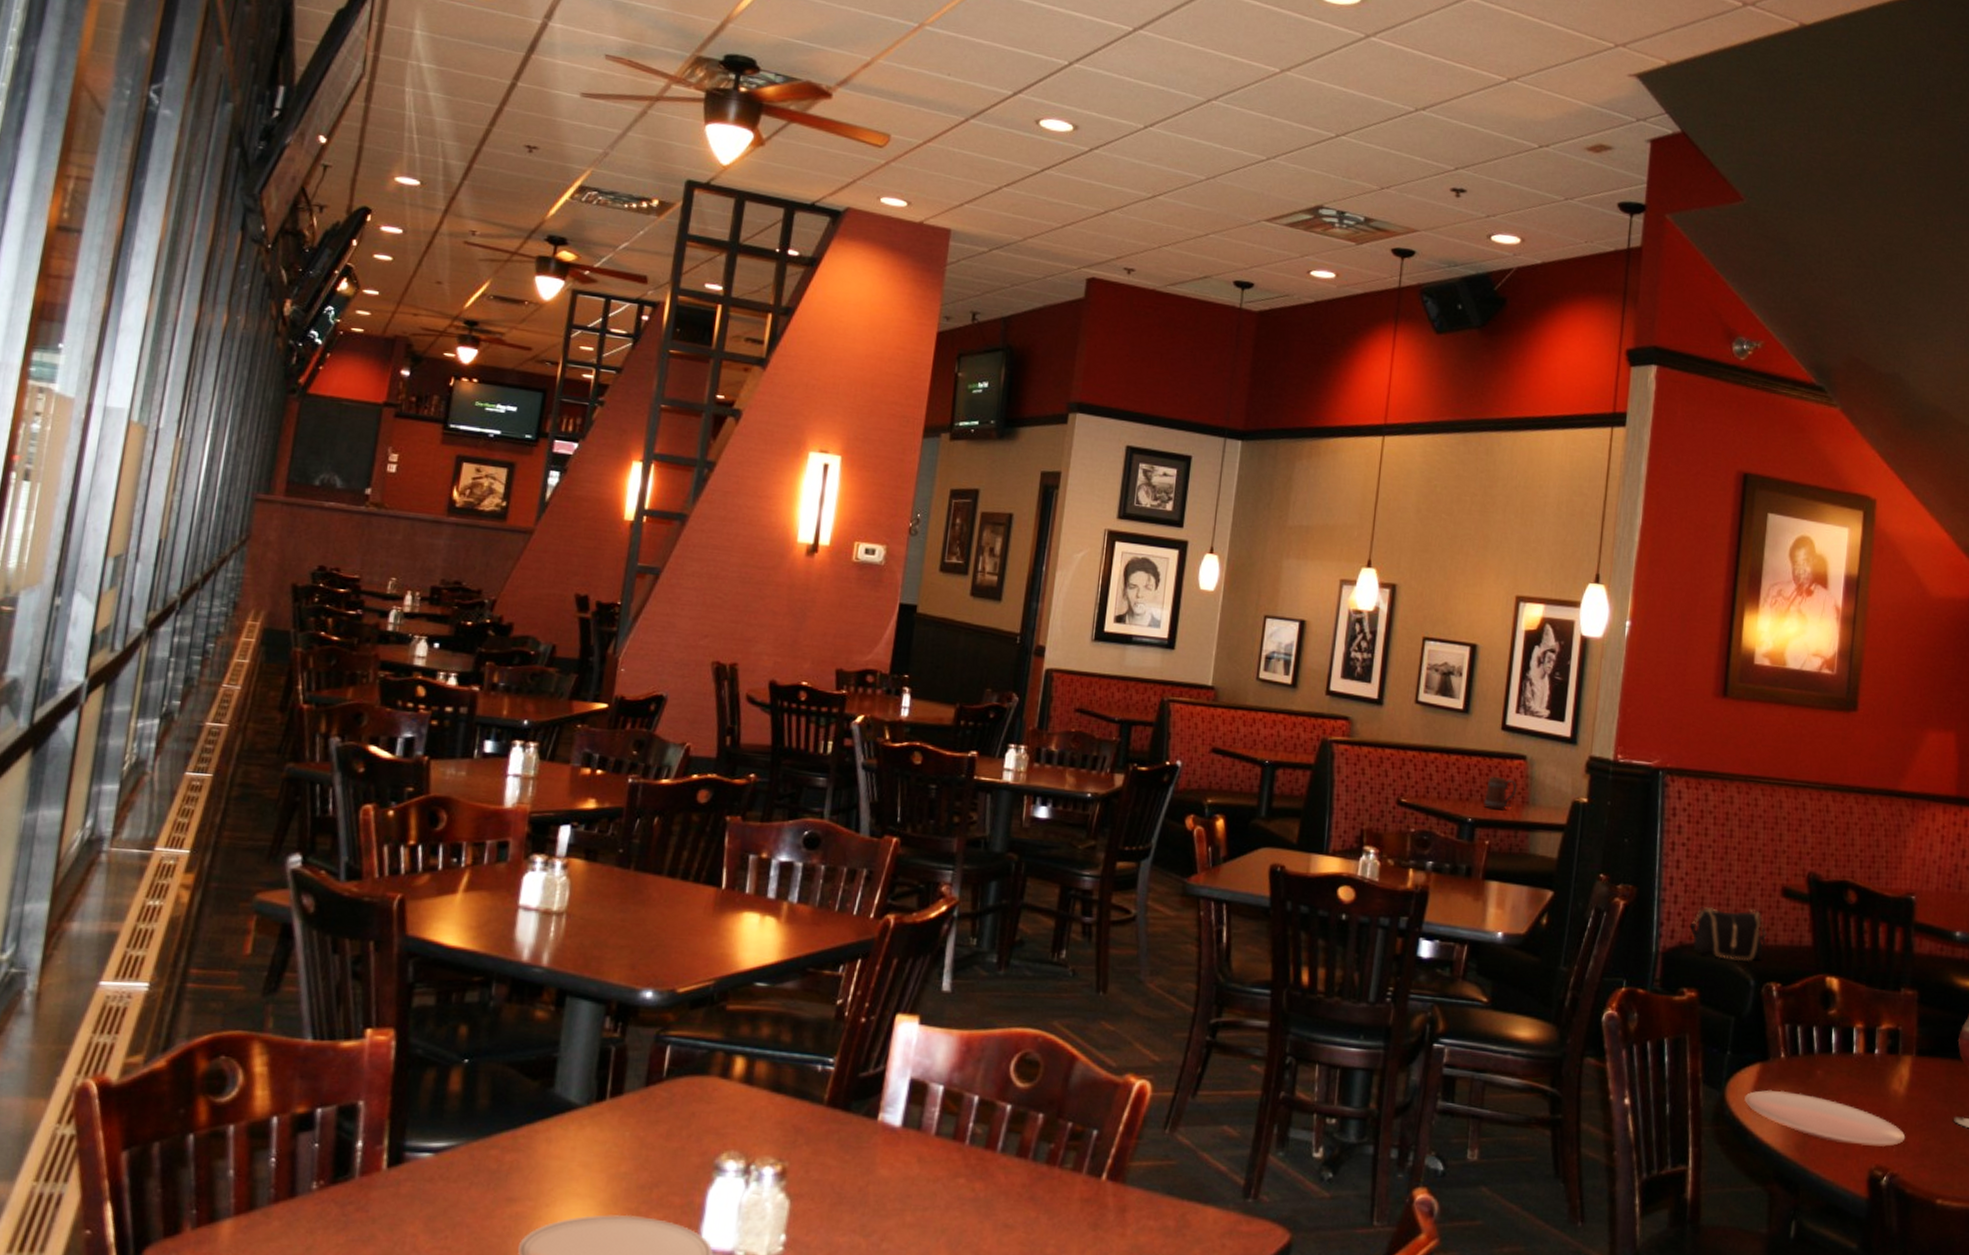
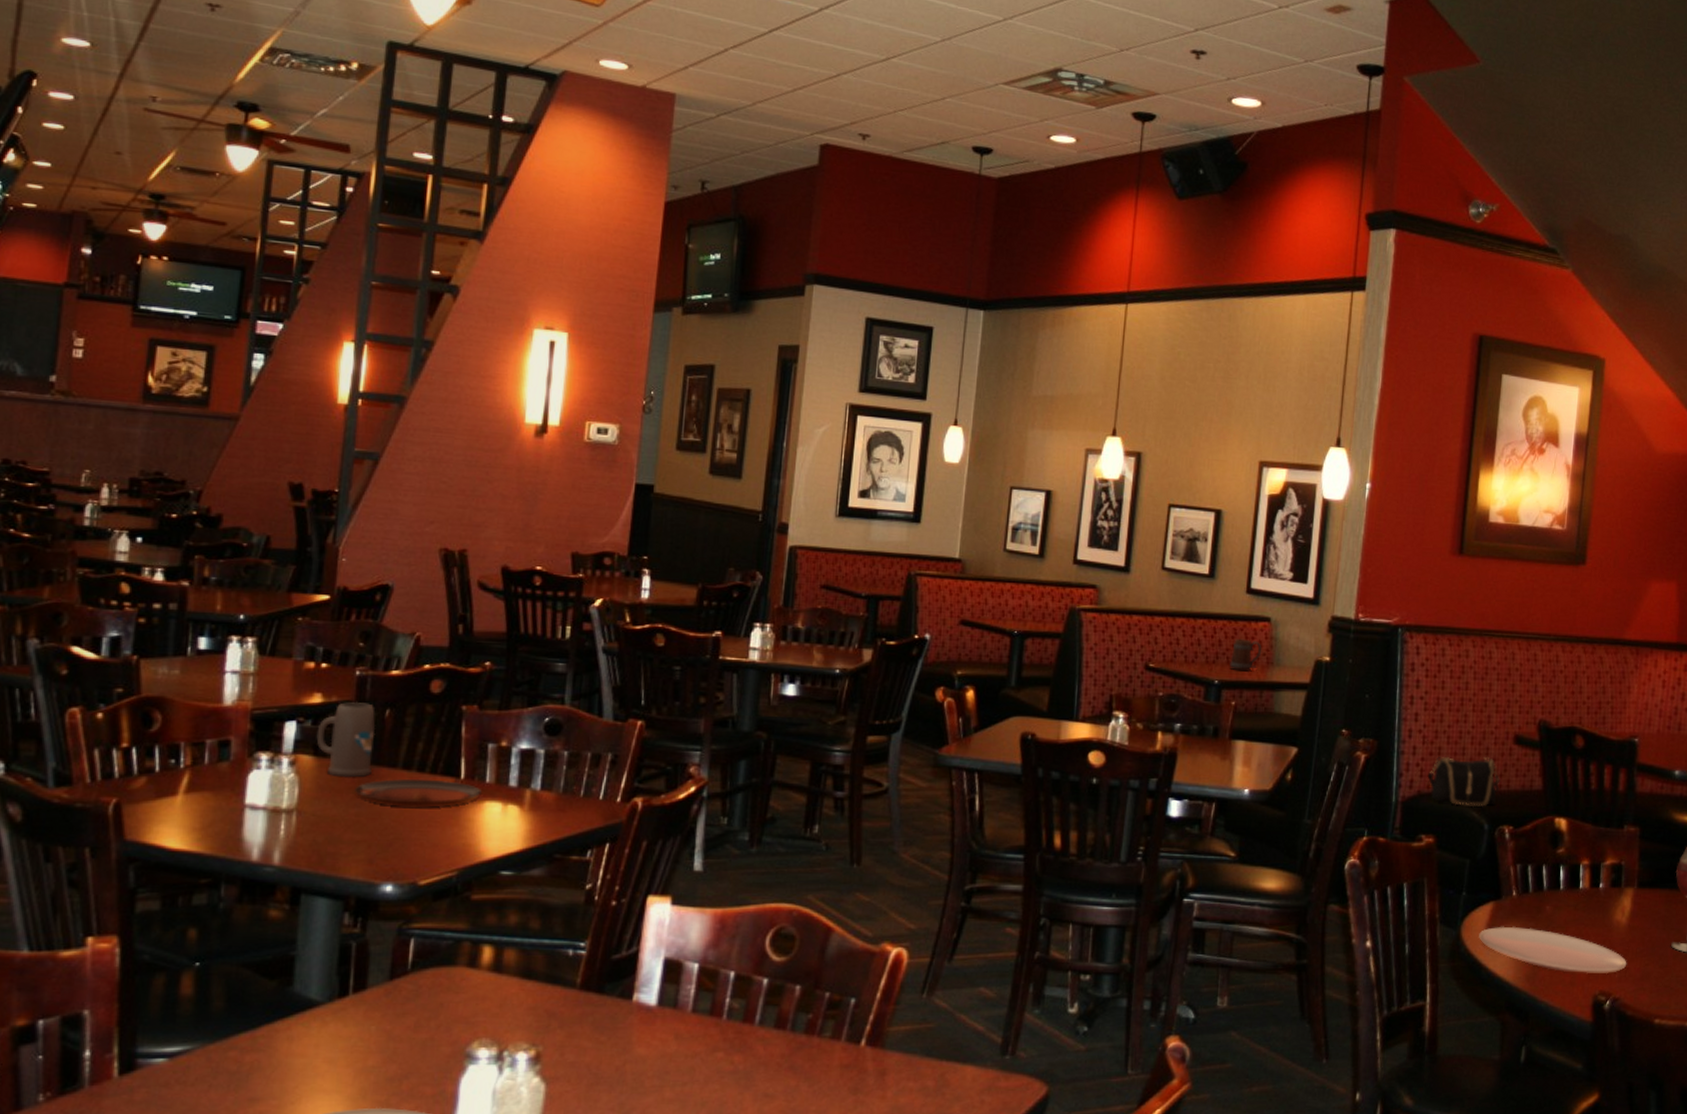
beer mug: none [588,808,645,885] -> present [316,701,376,779]
plate: none [621,886,741,916] -> present [354,779,482,808]

